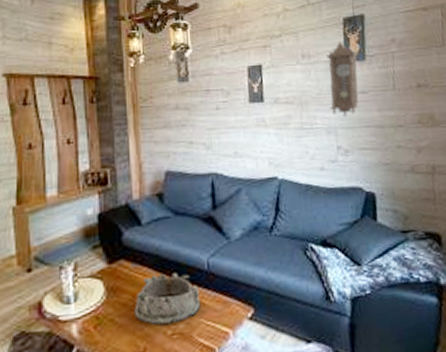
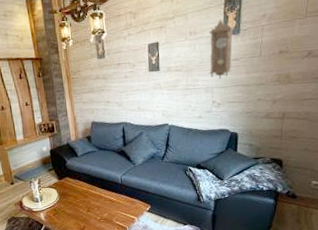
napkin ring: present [134,273,201,325] -> none [76,185,117,214]

